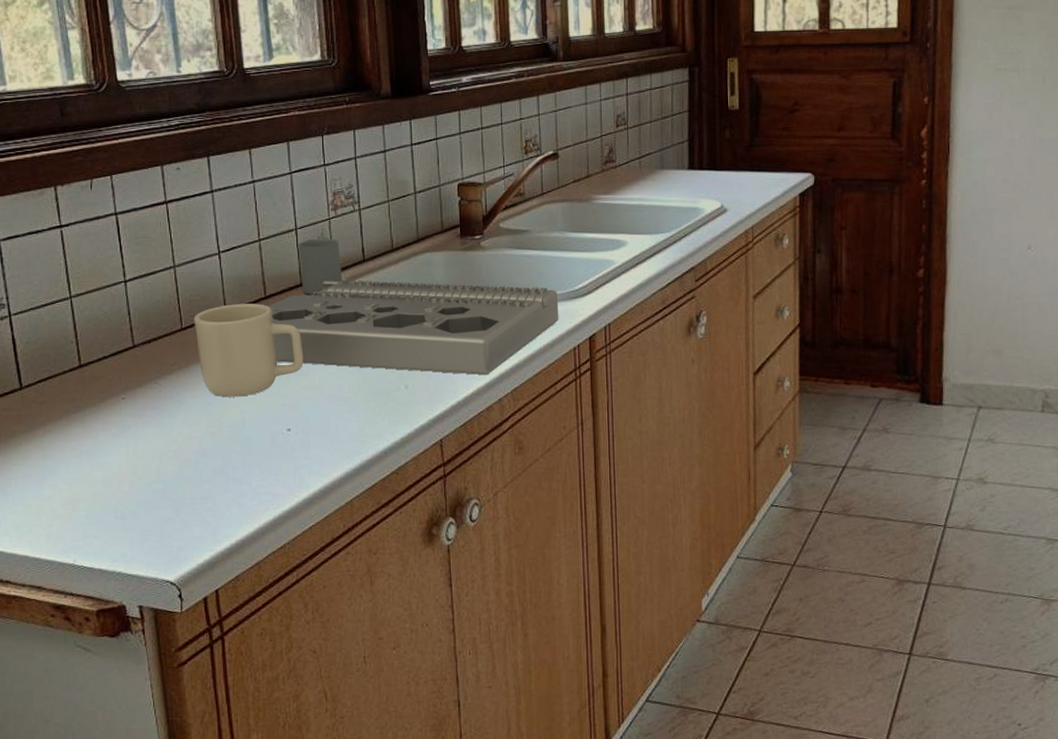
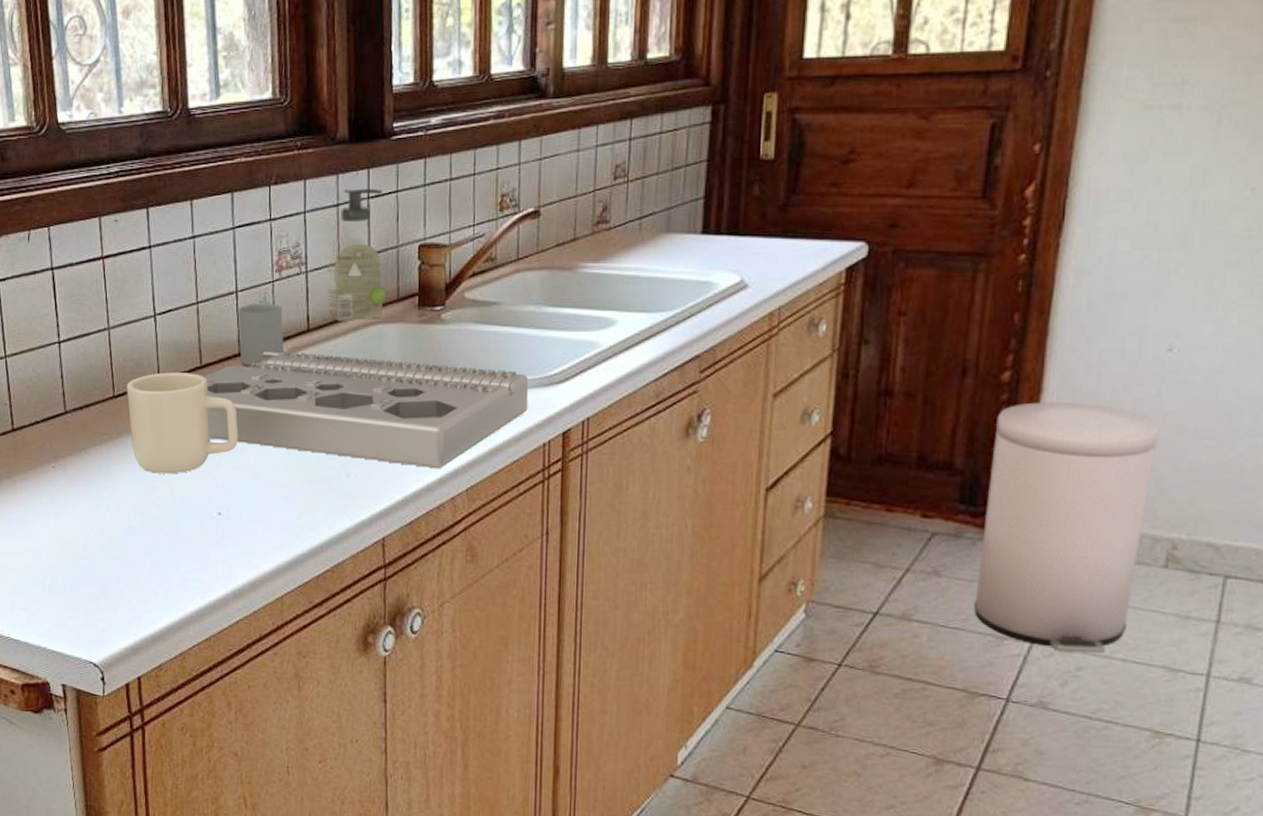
soap dispenser: none [377,136,432,253] -> present [325,188,388,322]
pedal bin: none [914,291,1028,484] -> present [973,402,1159,654]

